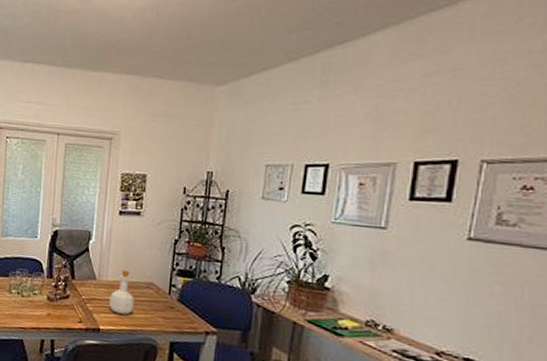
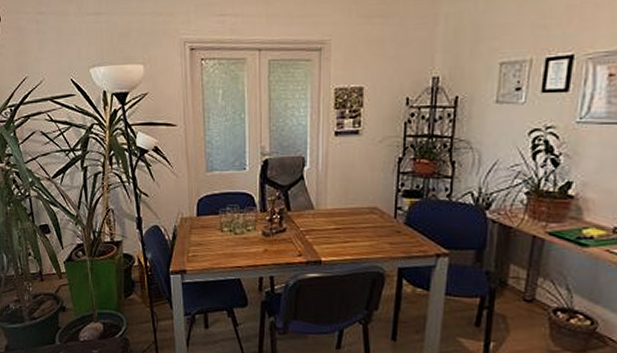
bottle: present [109,269,134,315] -> none [330,195,357,243]

